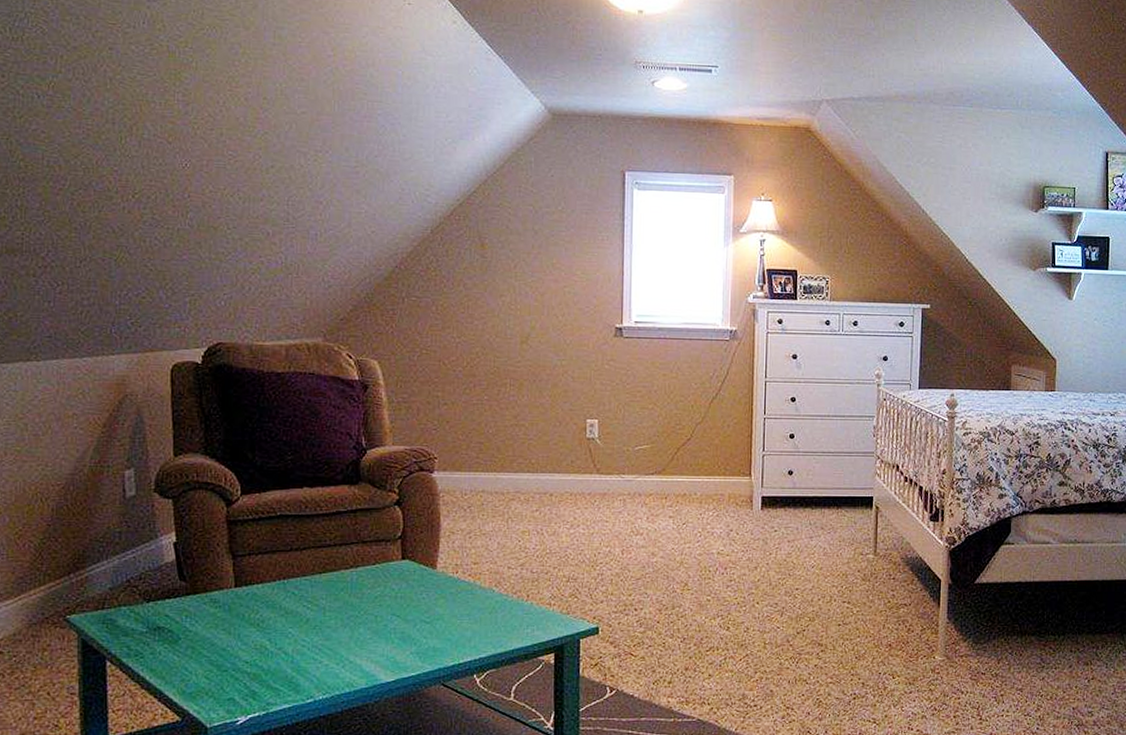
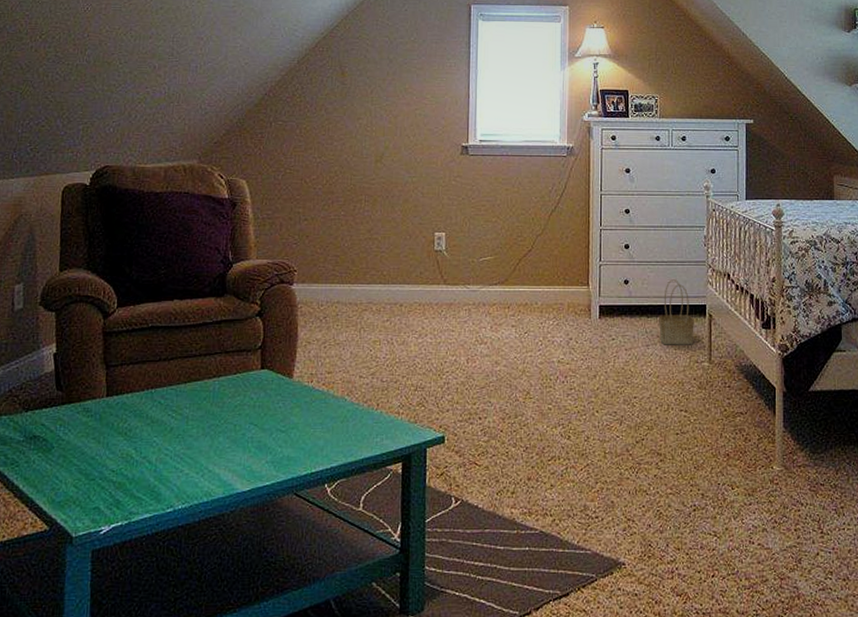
basket: none [823,470,860,537] -> present [659,279,694,345]

